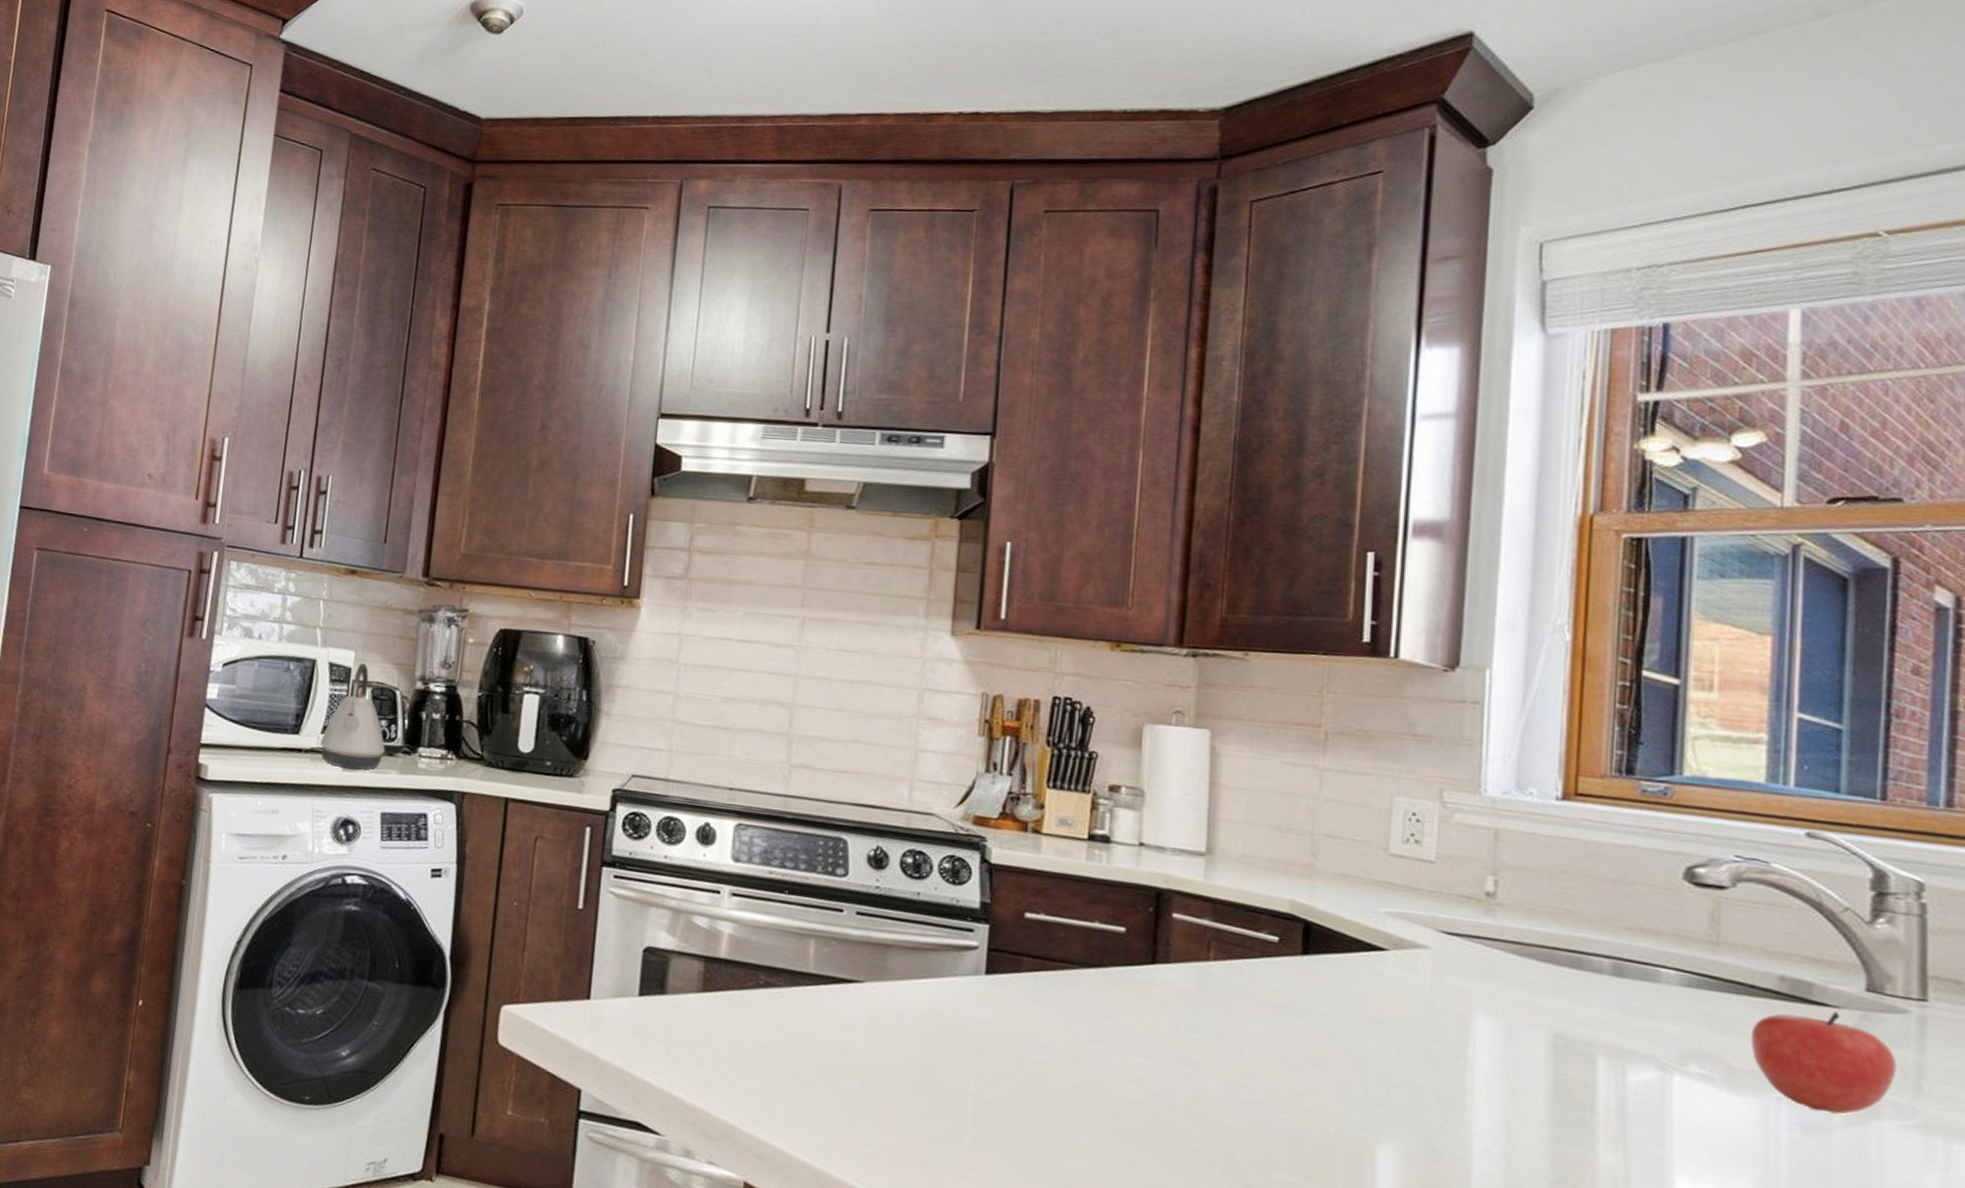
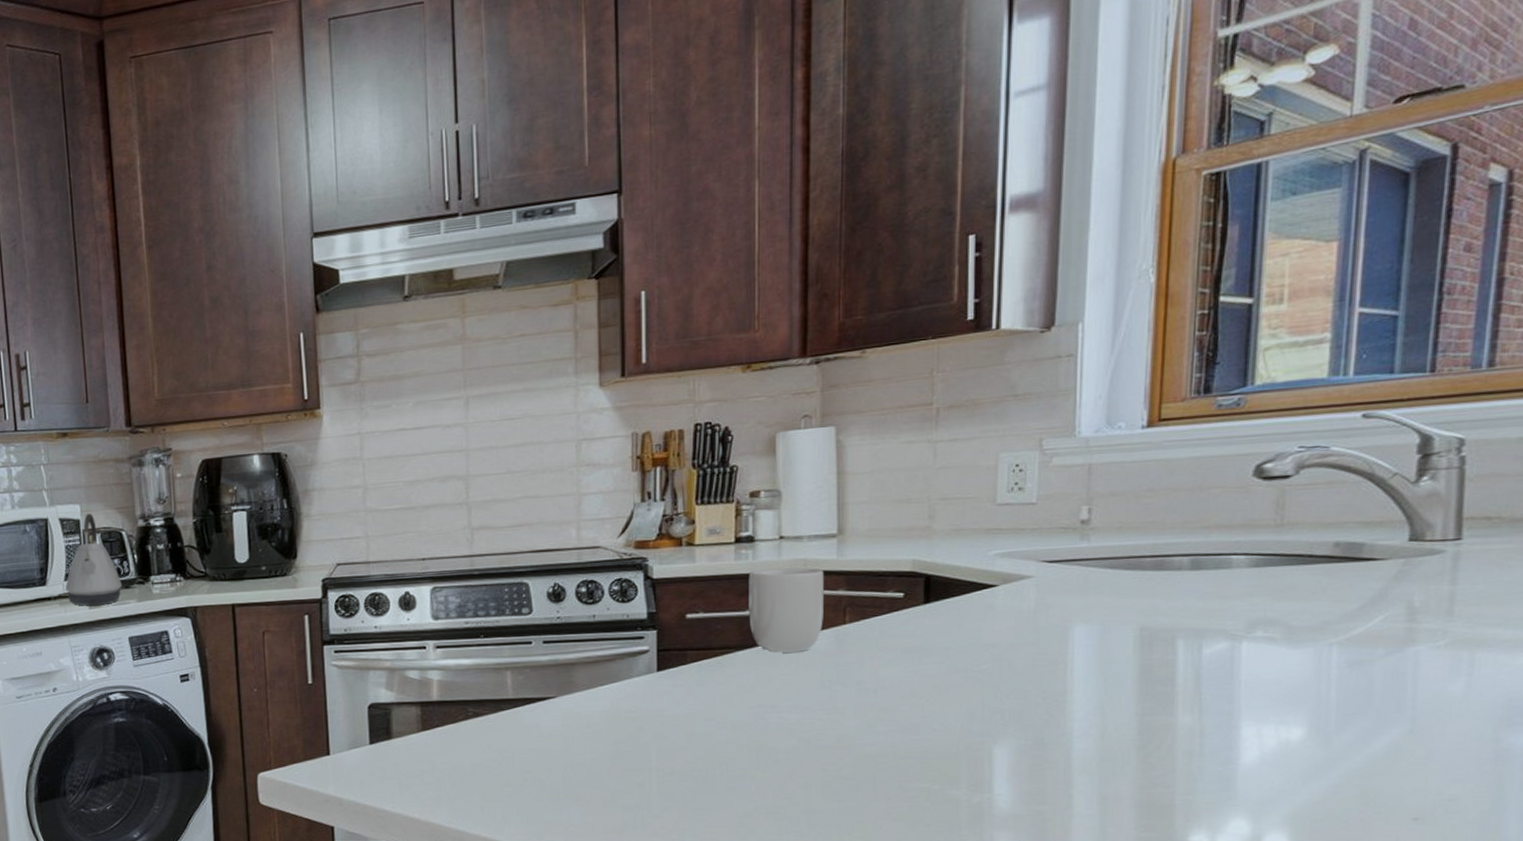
cup: none [1097,876,1188,984] -> present [749,567,825,653]
fruit: present [1750,1010,1897,1115] -> none [1308,562,1433,649]

